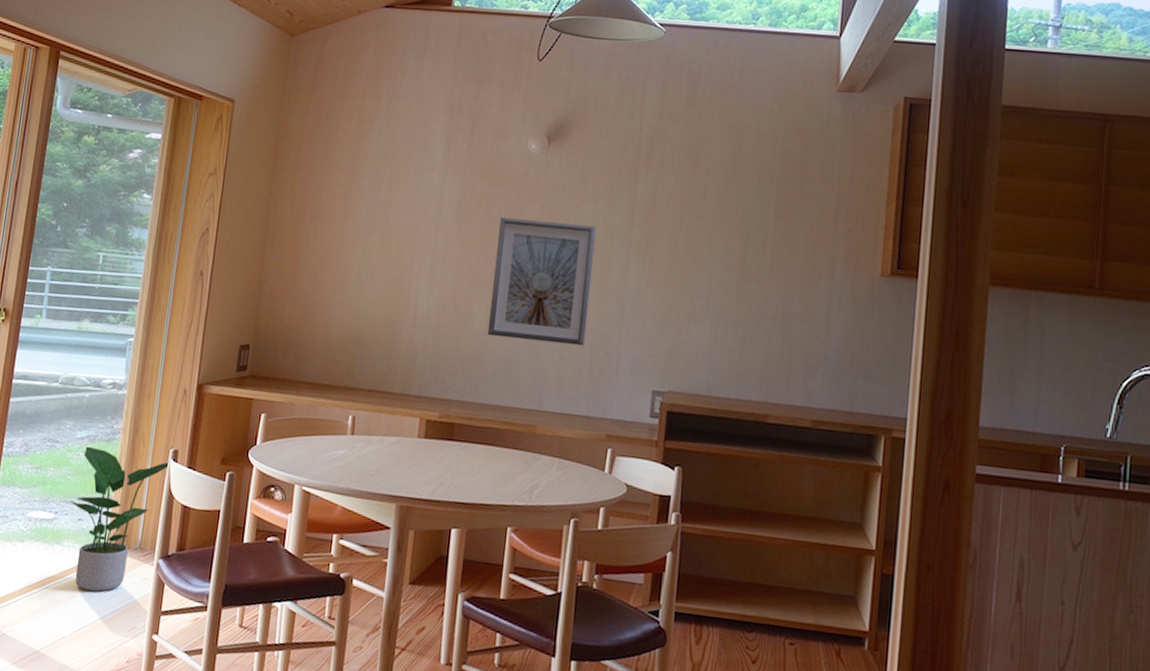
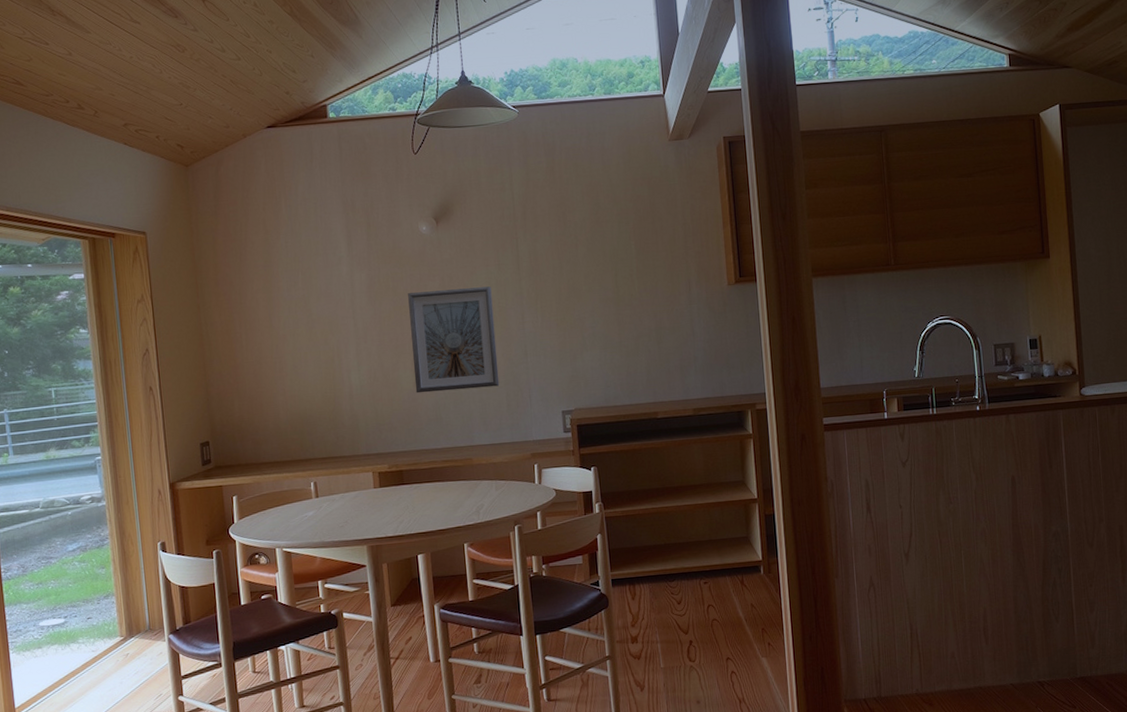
potted plant: present [69,446,171,592] -> none [75,553,161,675]

